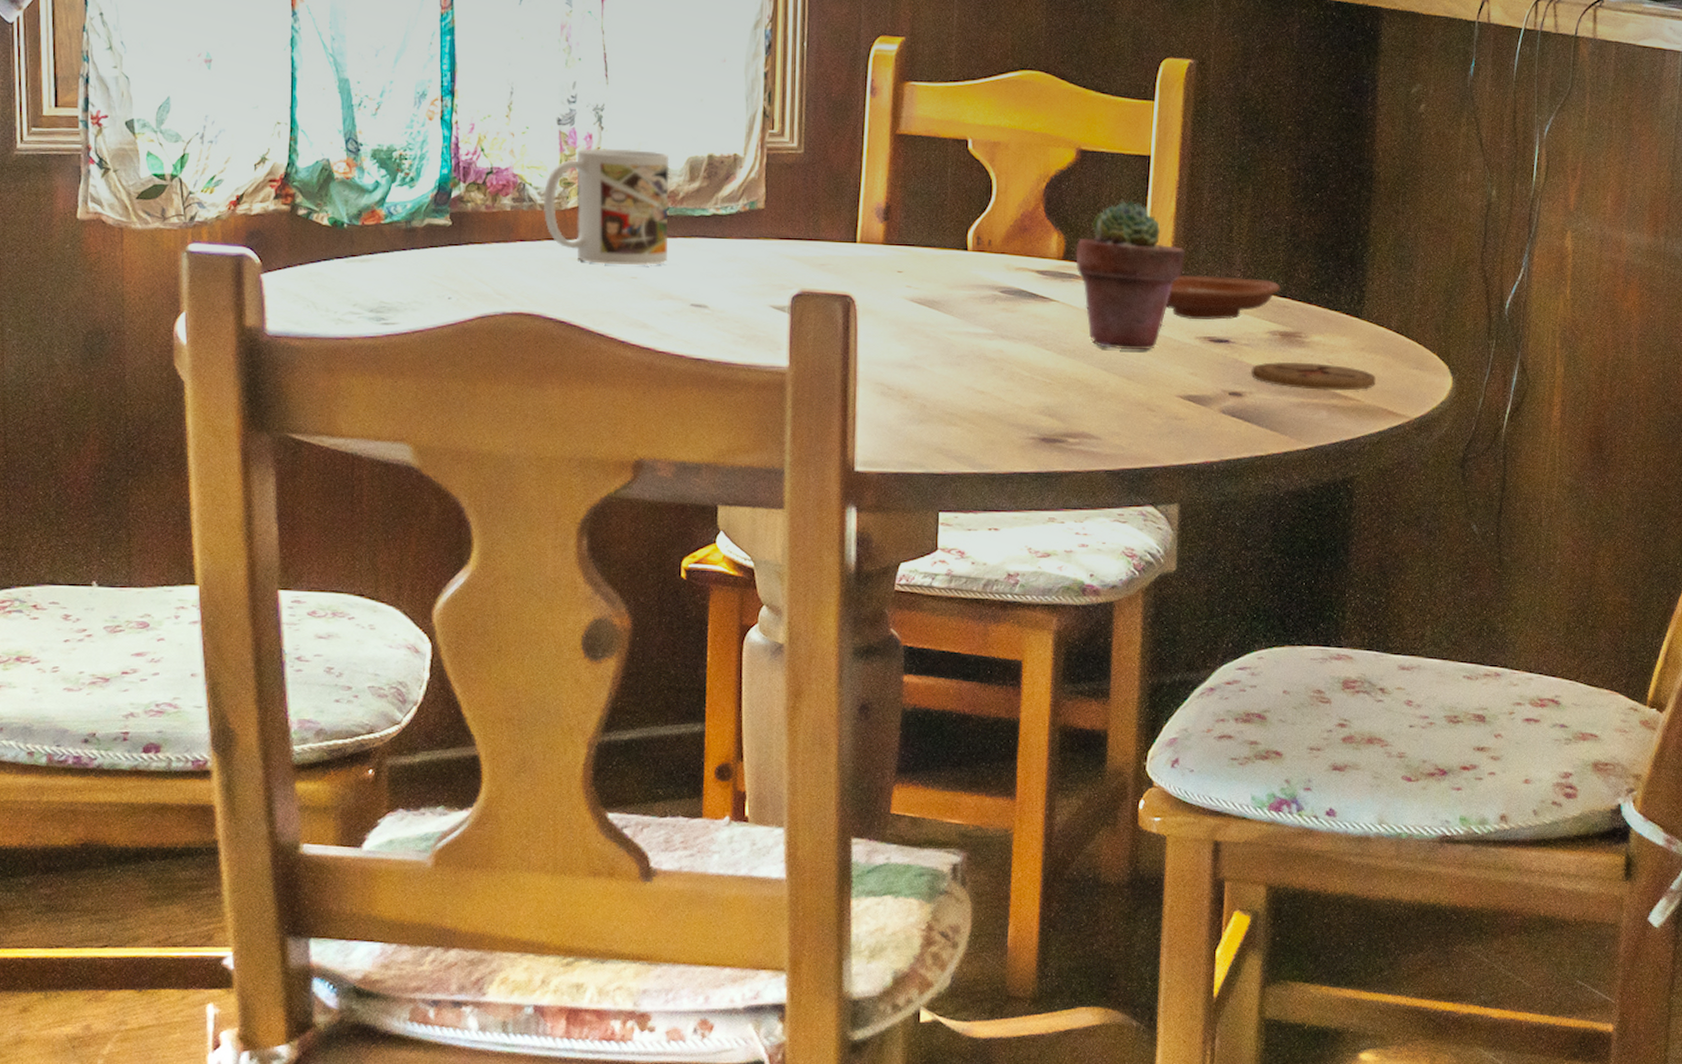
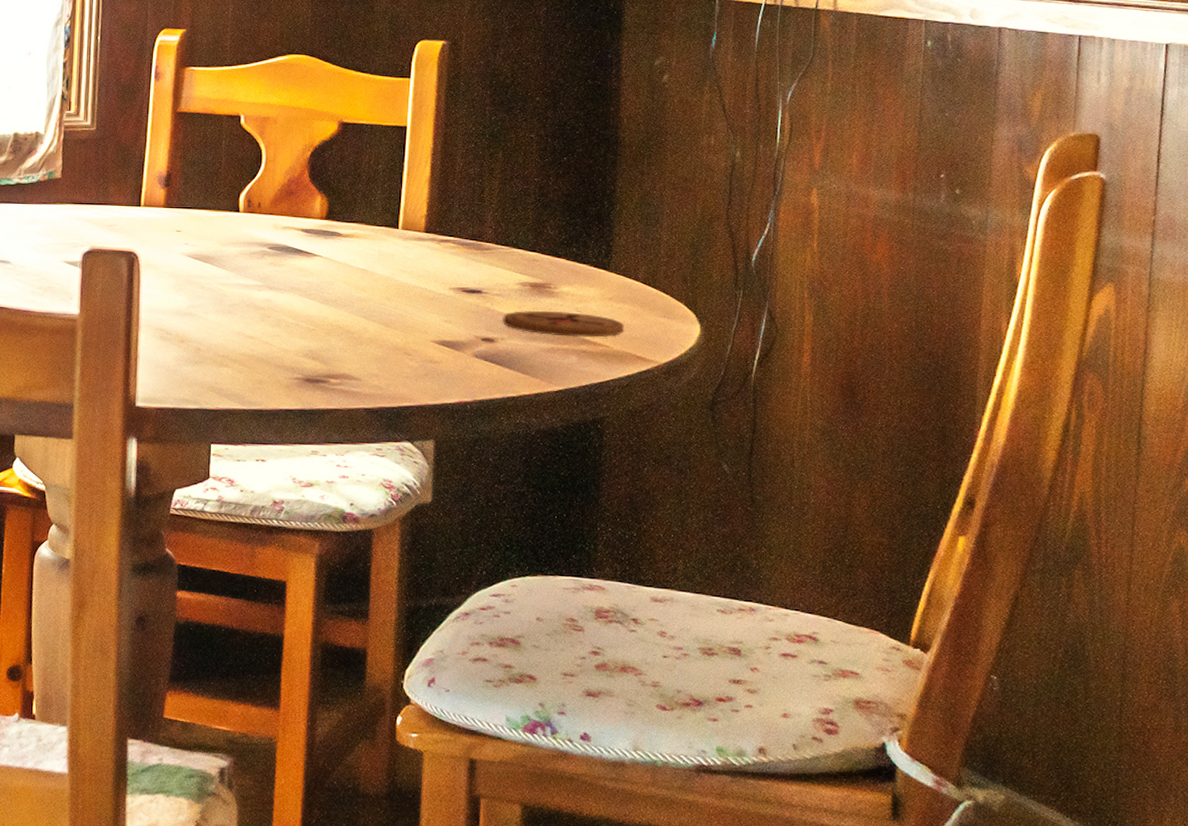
potted succulent: present [1076,200,1185,350] -> none [337,166,439,300]
plate: present [1166,275,1281,320] -> none [422,232,531,272]

